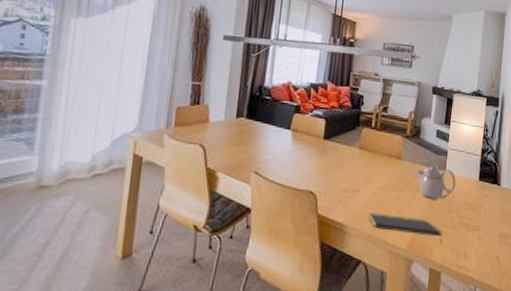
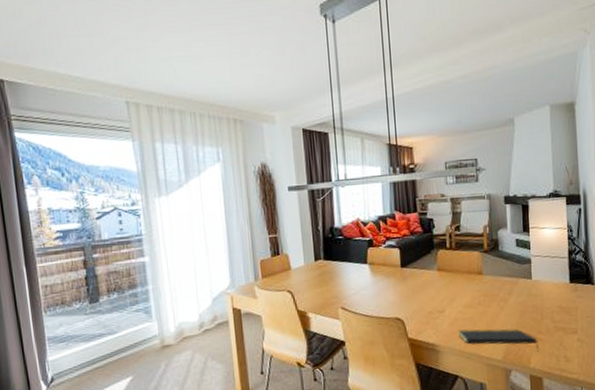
teapot: present [414,163,456,200] -> none [498,272,545,309]

